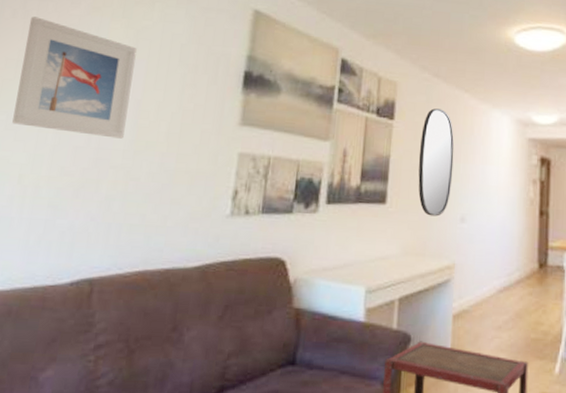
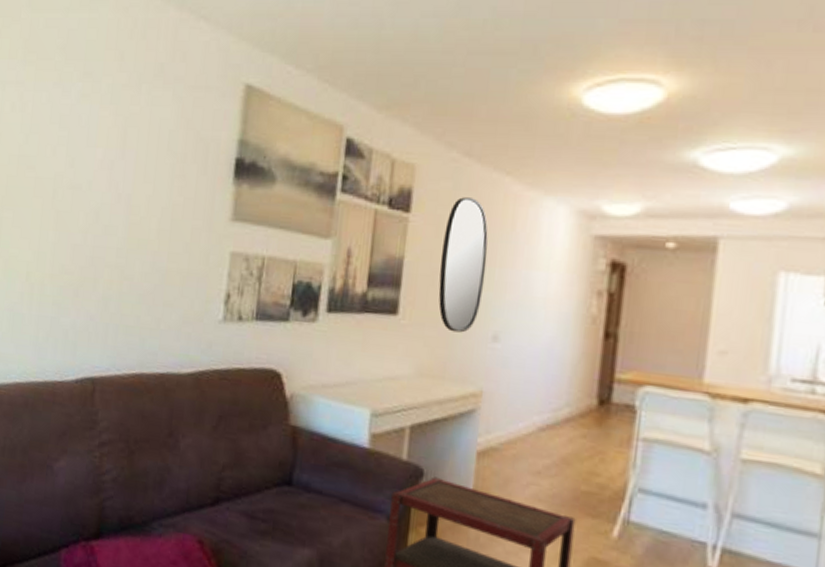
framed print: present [12,16,137,139] -> none [18,109,126,236]

